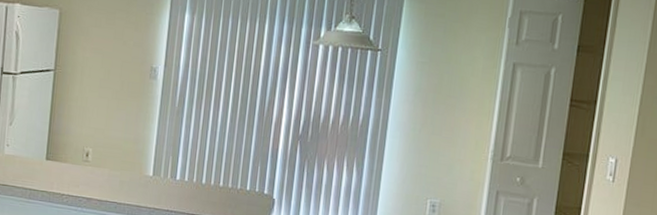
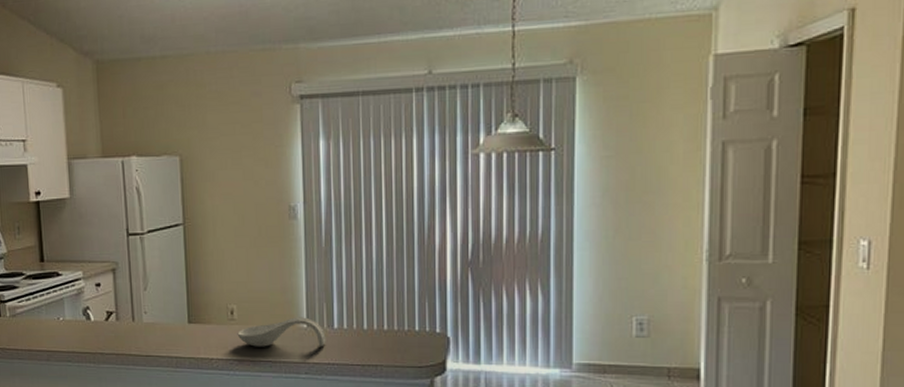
spoon rest: none [89,165,168,194] -> present [237,317,326,347]

